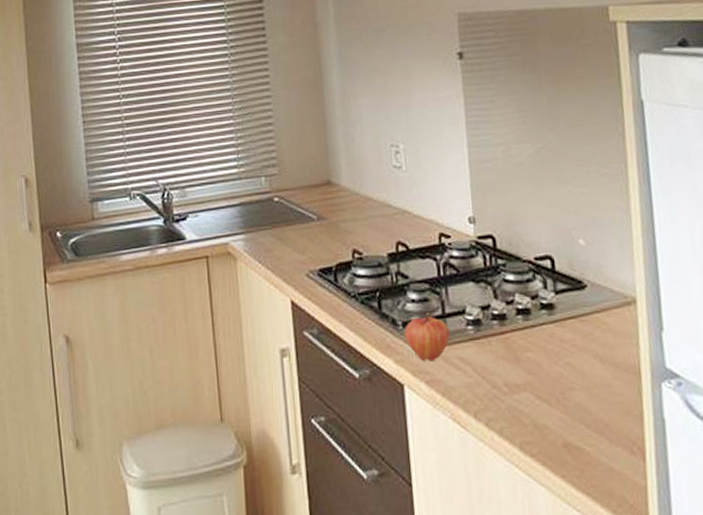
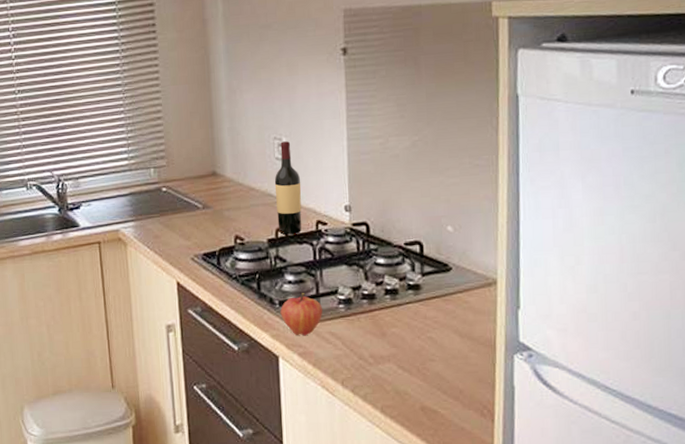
wine bottle: none [392,148,424,248] -> present [274,141,302,235]

